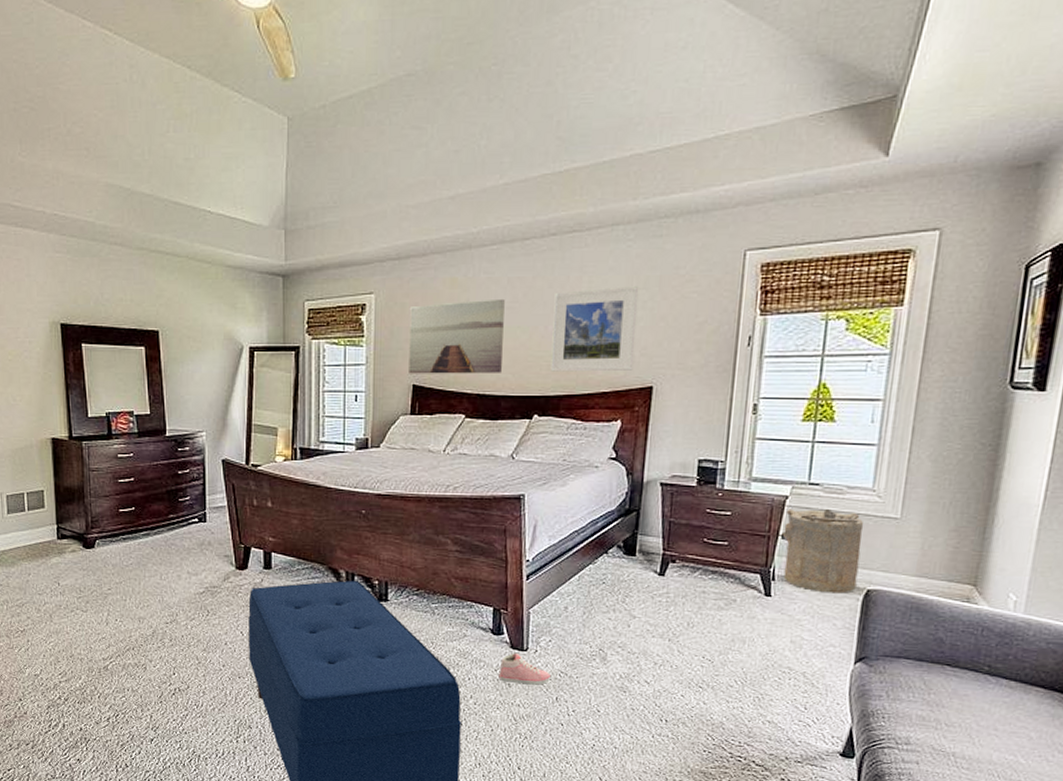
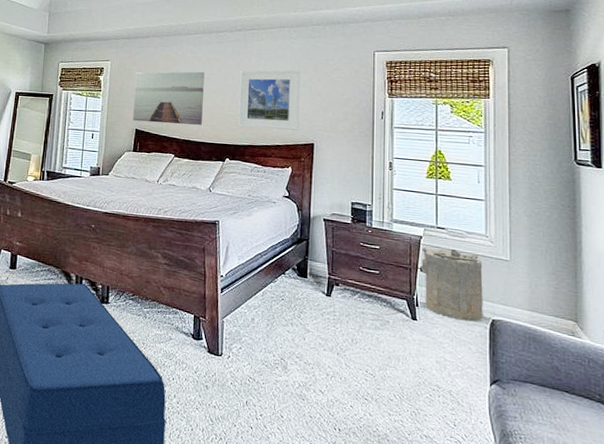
sneaker: present [498,653,552,685] -> none [198,357,242,389]

